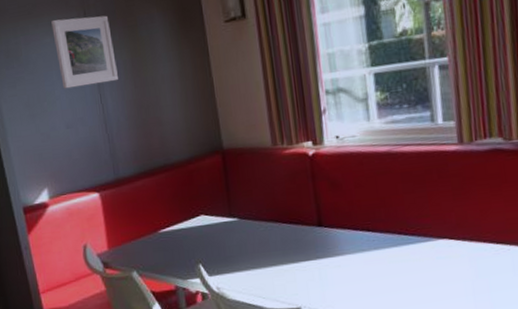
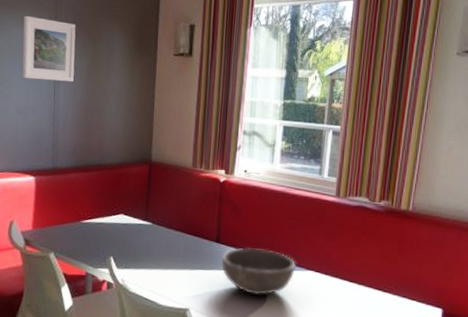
bowl: none [329,223,424,280] -> present [221,247,297,296]

